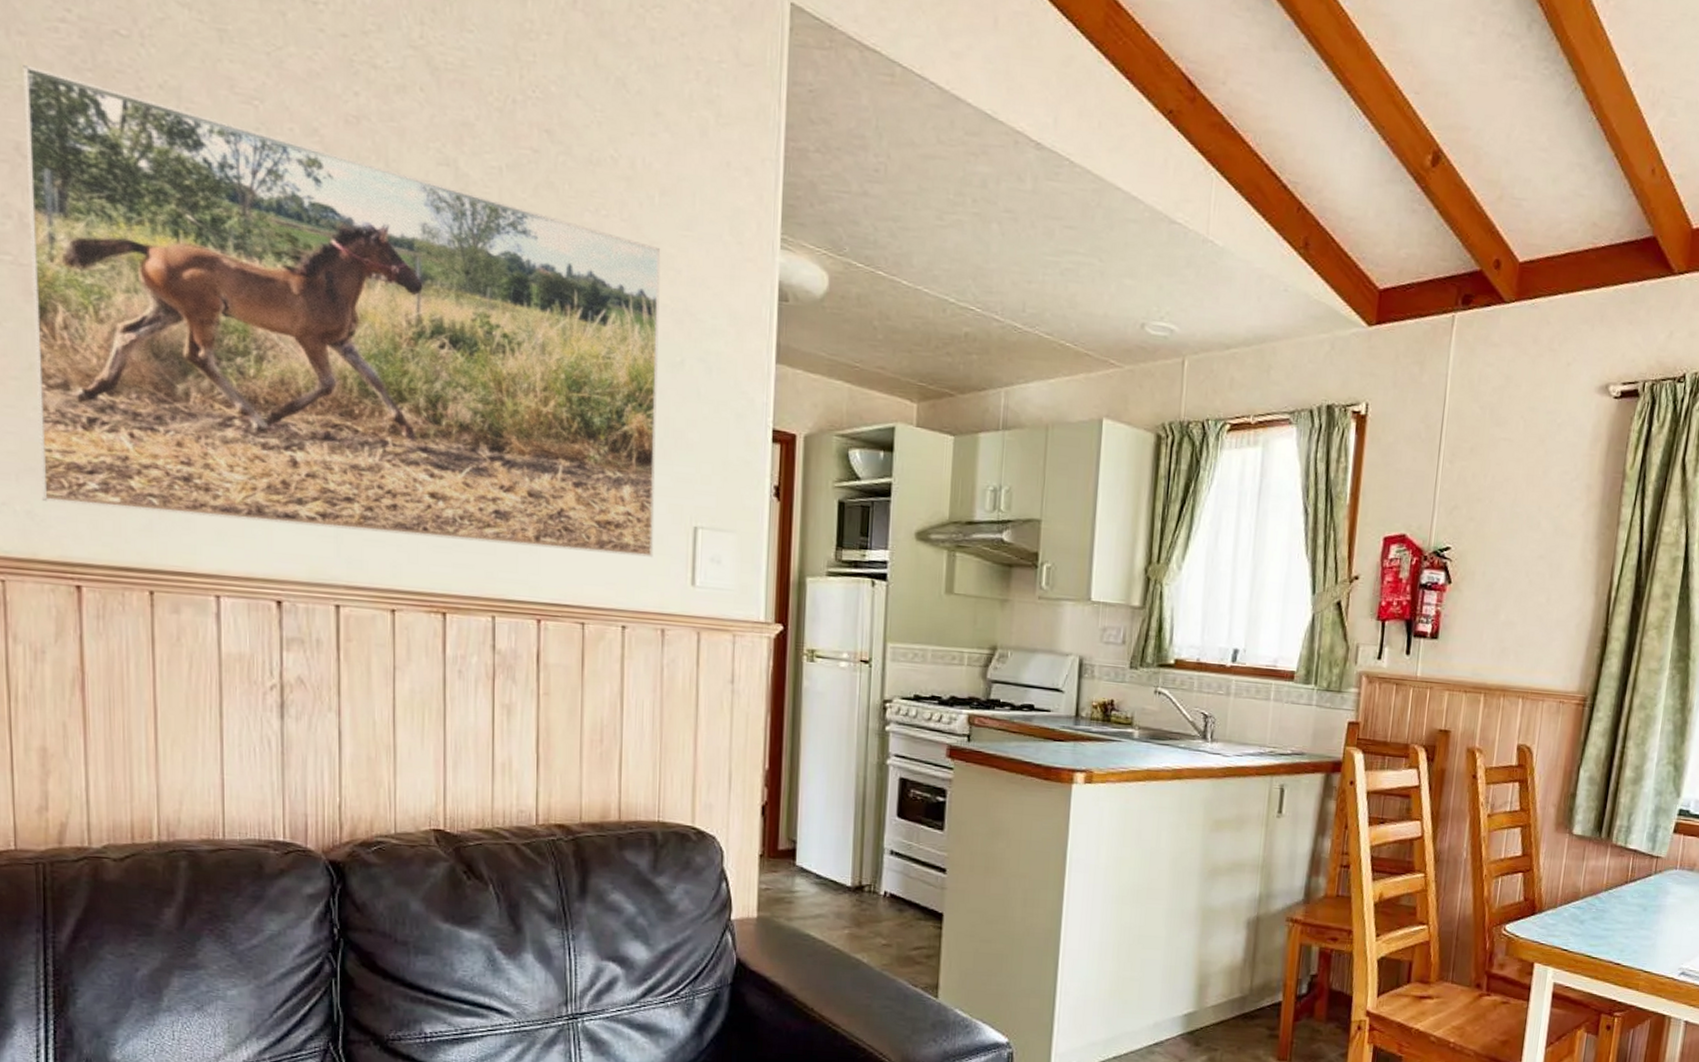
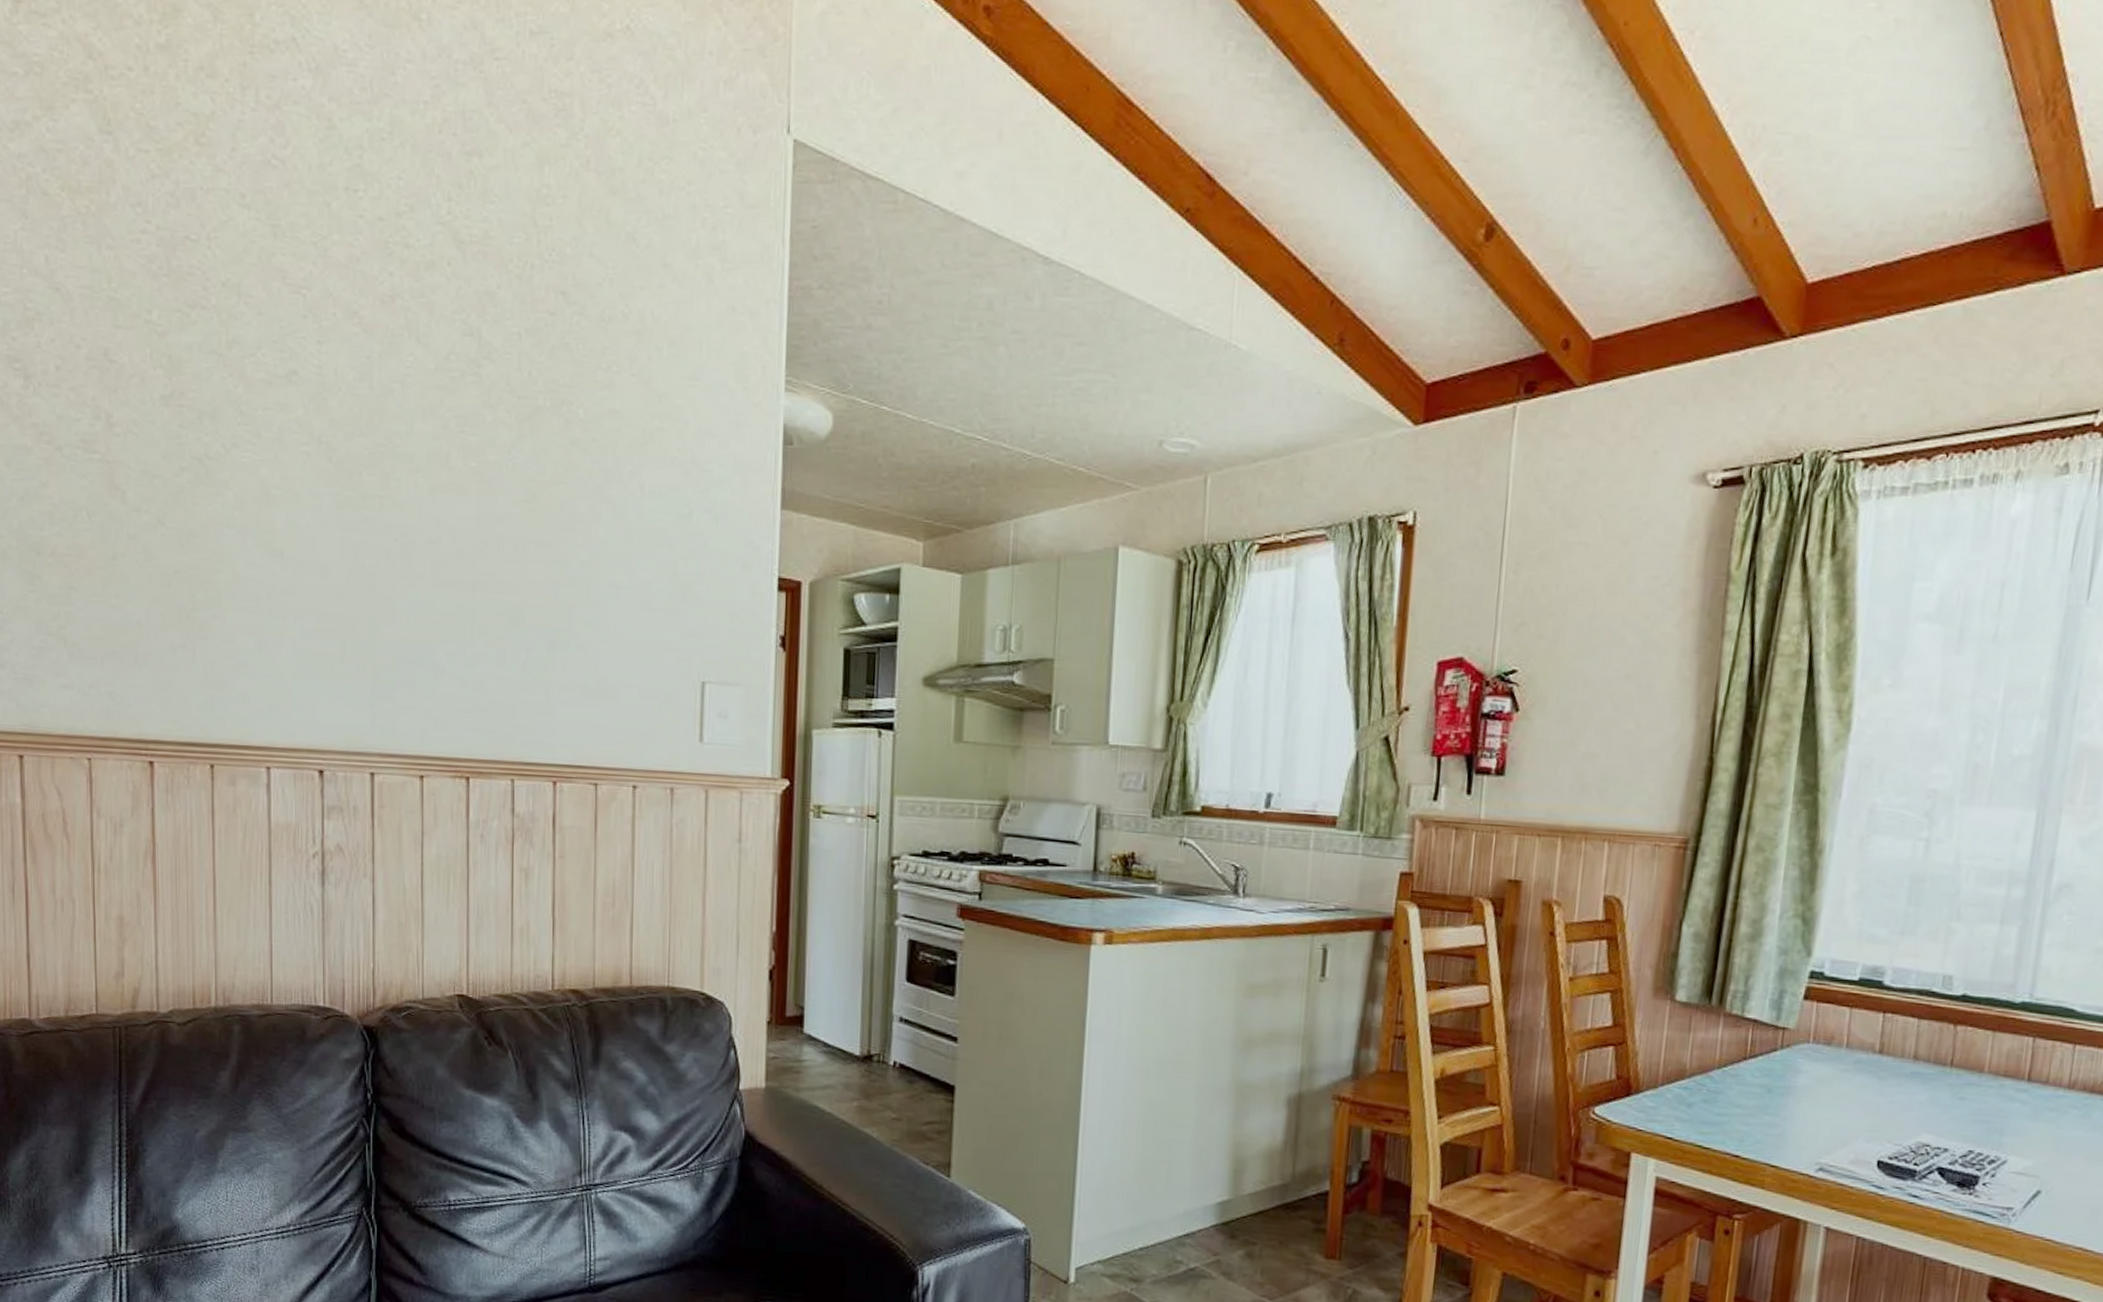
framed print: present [23,64,661,557] -> none [111,275,669,715]

